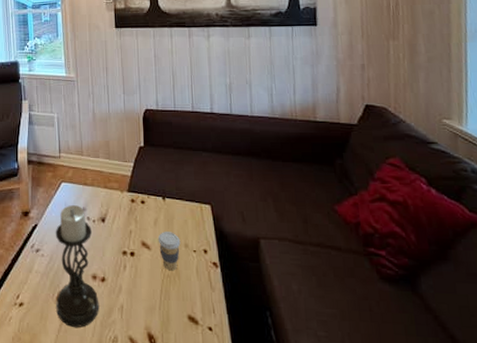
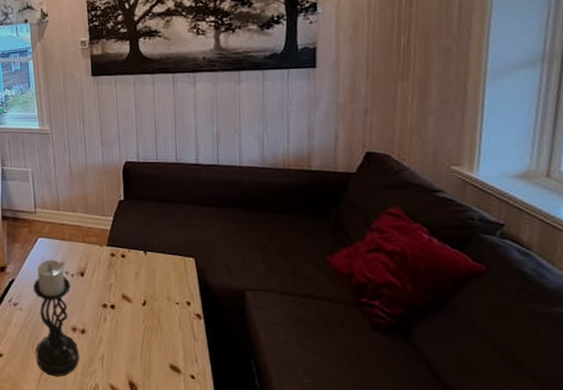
coffee cup: present [157,231,181,271] -> none [139,285,163,323]

